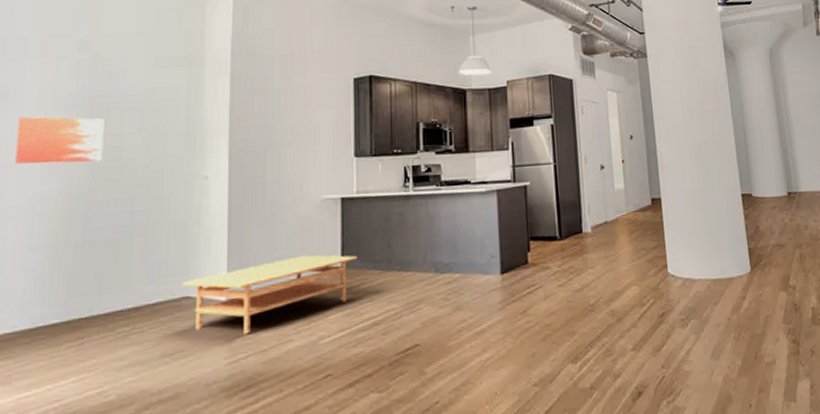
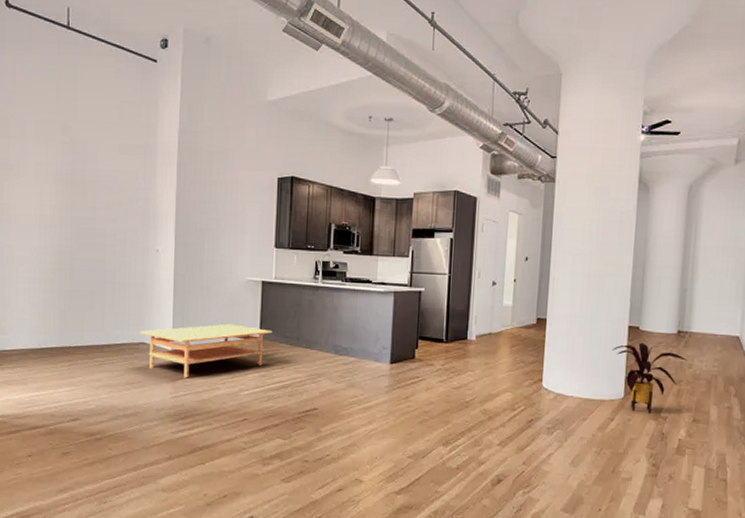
wall art: present [15,117,104,164] -> none [21,186,82,228]
house plant: none [730,209,803,285] -> present [612,342,688,413]

